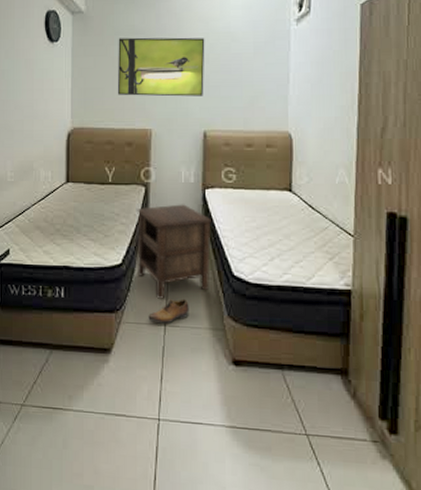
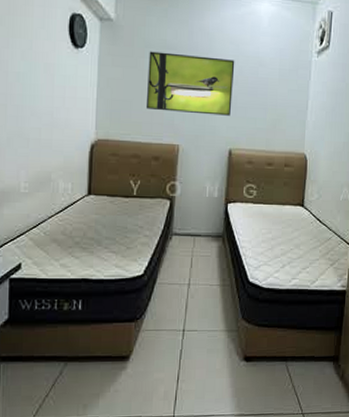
nightstand: present [137,204,213,299] -> none [159,217,233,306]
shoe: present [148,298,189,324] -> none [168,305,207,329]

